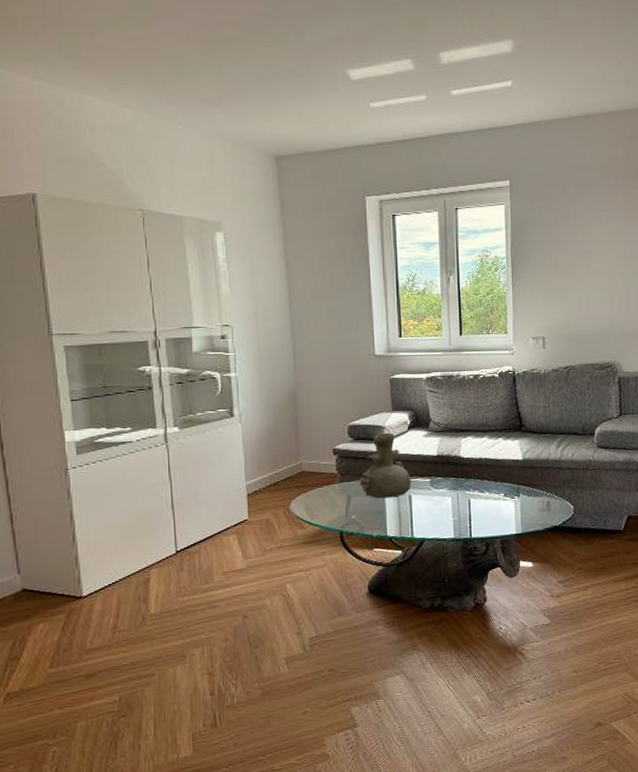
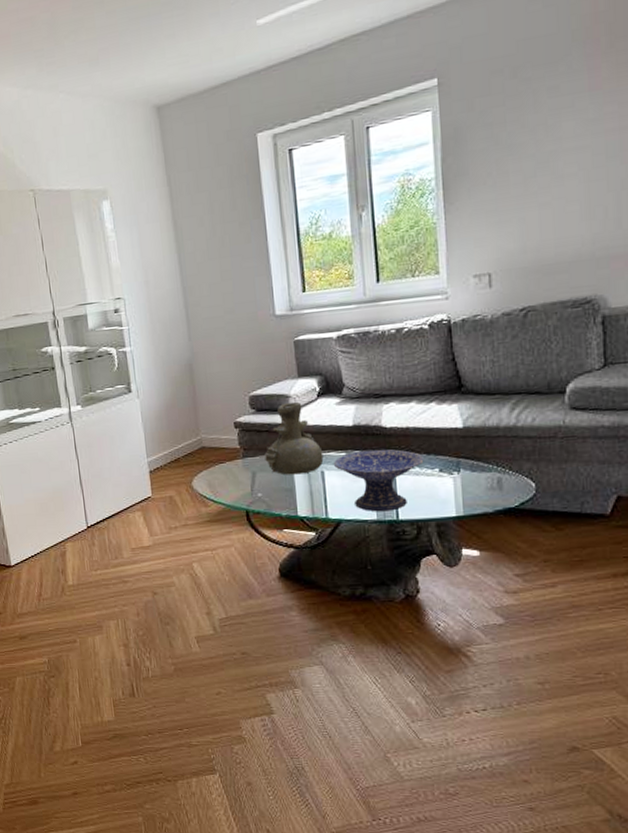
decorative bowl: none [419,476,493,531] -> present [333,449,424,512]

